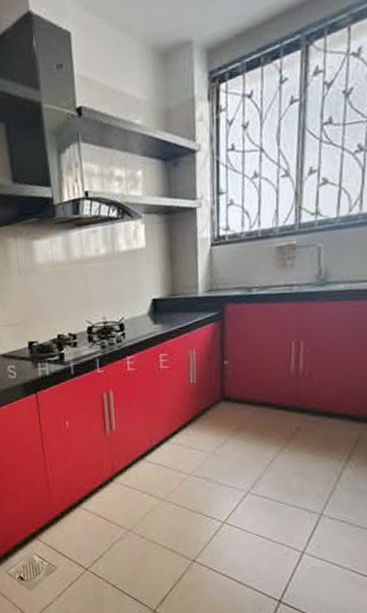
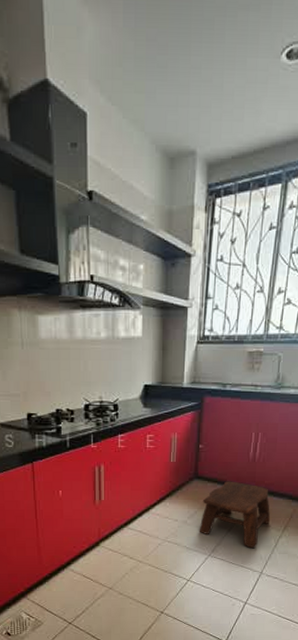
stool: none [232,401,328,483] -> present [199,481,271,548]

